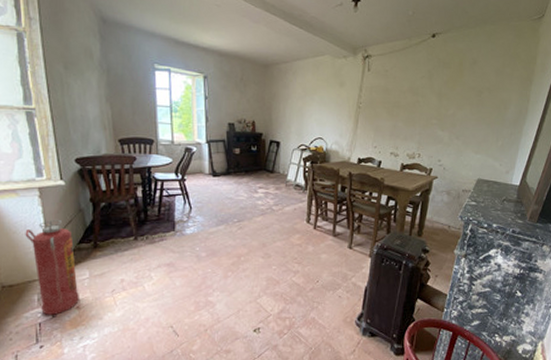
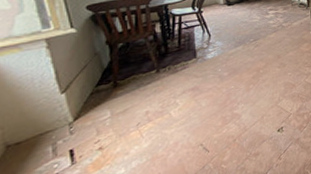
fire extinguisher: present [25,220,79,315] -> none [32,67,101,164]

